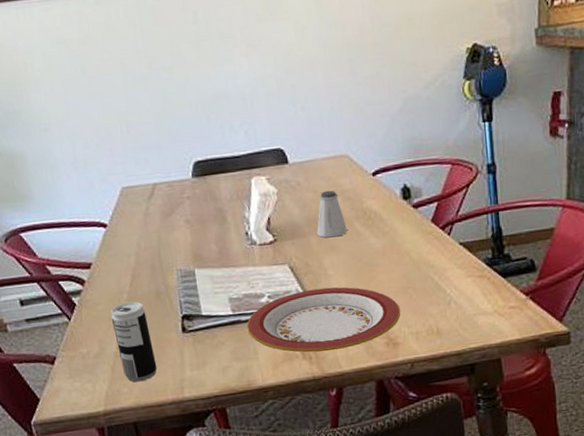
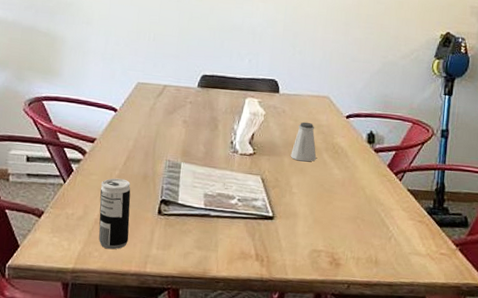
plate: present [246,287,401,353] -> none [213,201,348,259]

